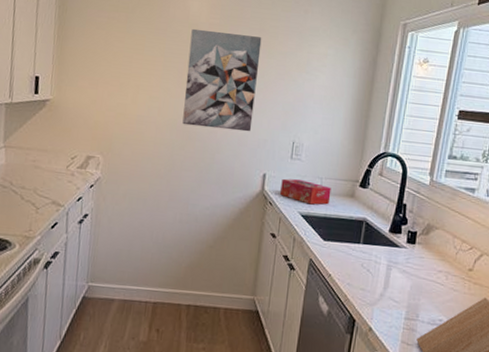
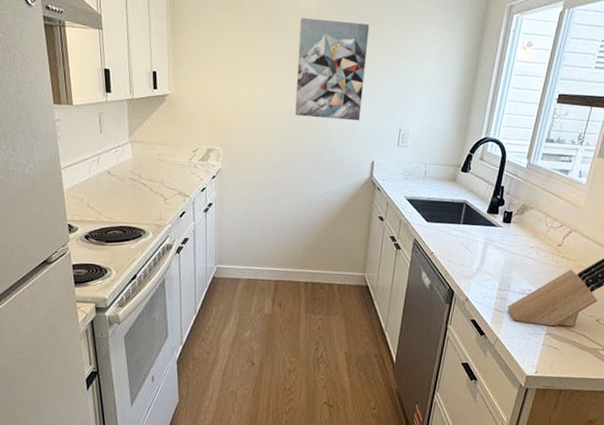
tissue box: present [280,178,331,205] -> none [388,165,435,190]

